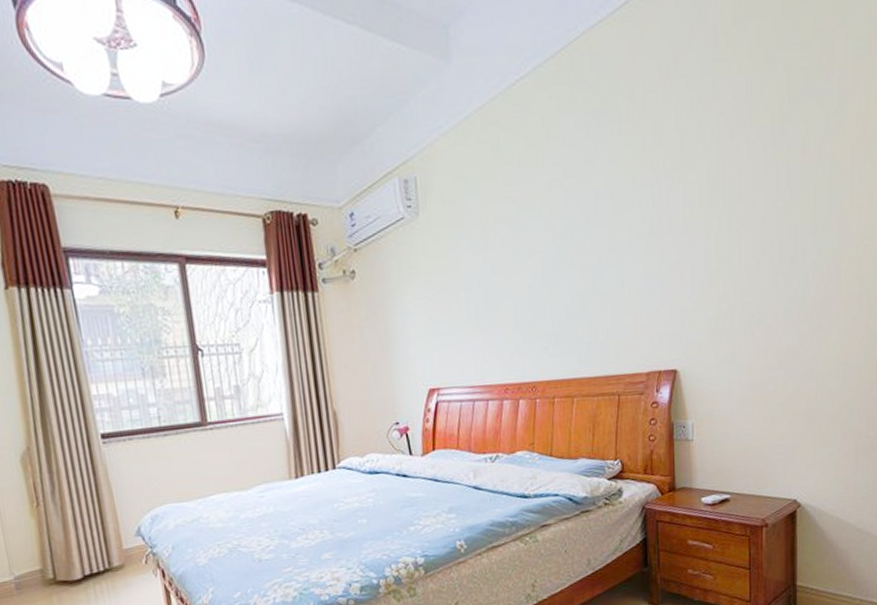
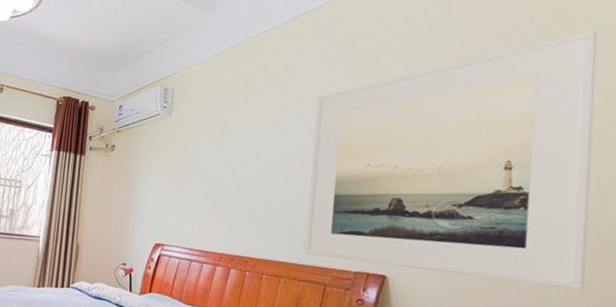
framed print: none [586,44,855,365] -> present [304,30,597,291]

